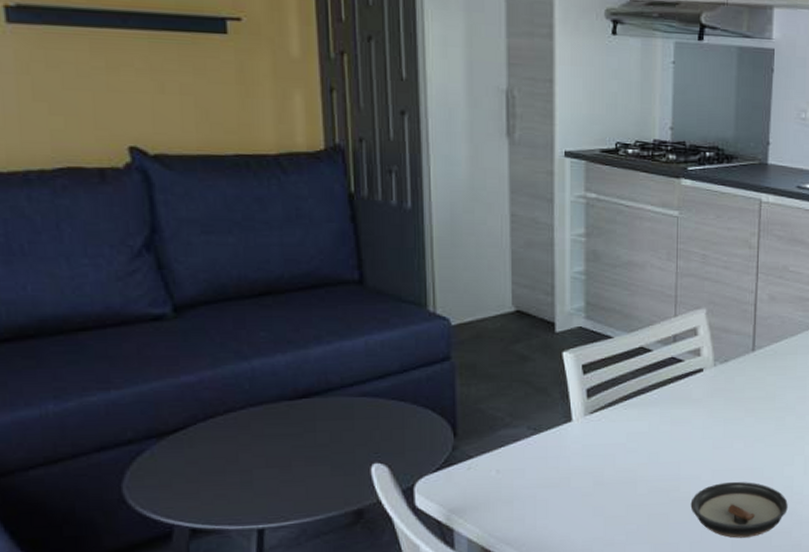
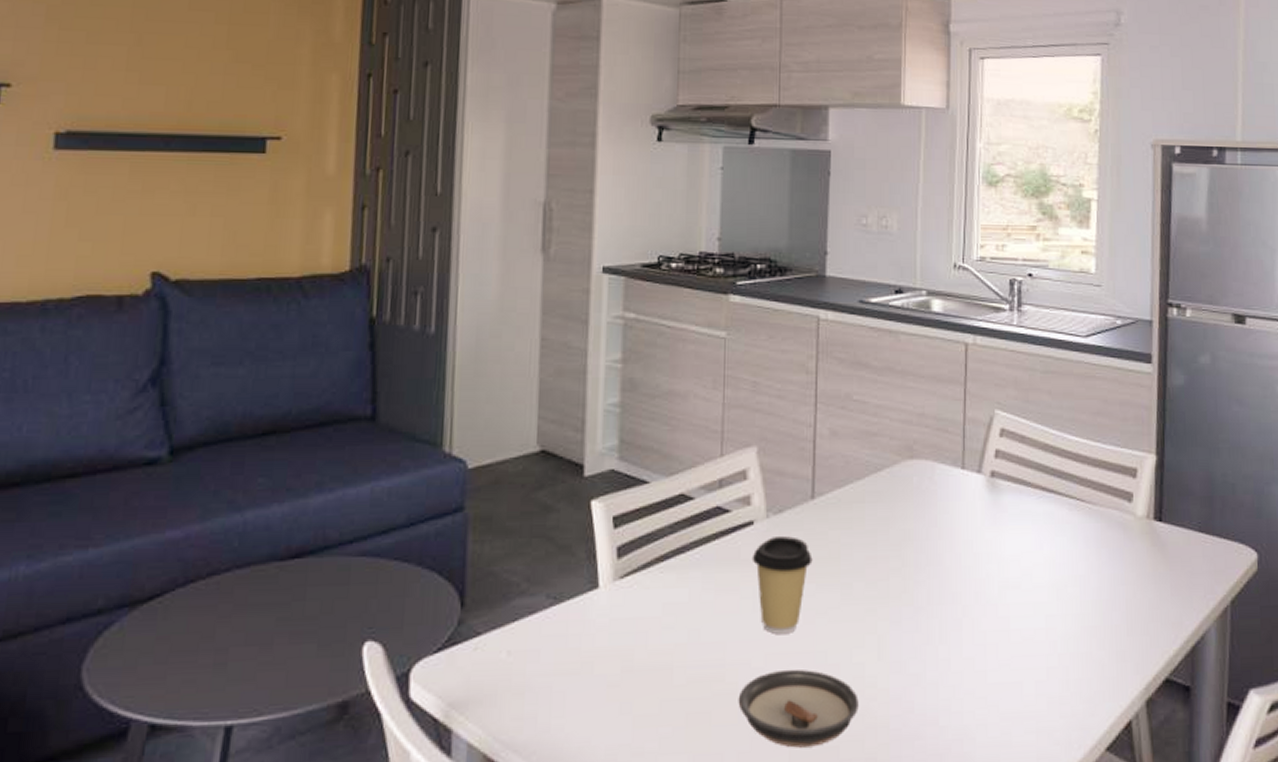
coffee cup: none [701,381,753,455] -> present [752,536,813,634]

